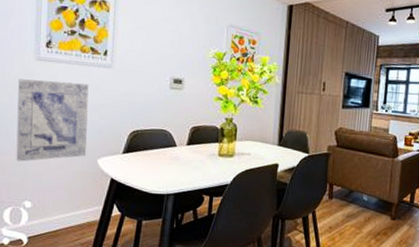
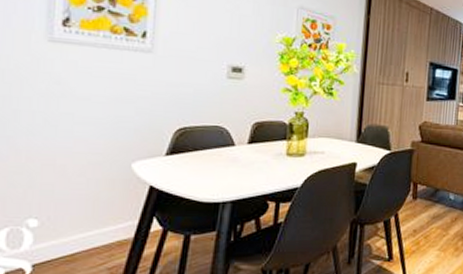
wall art: present [16,79,89,162] -> none [16,64,121,169]

